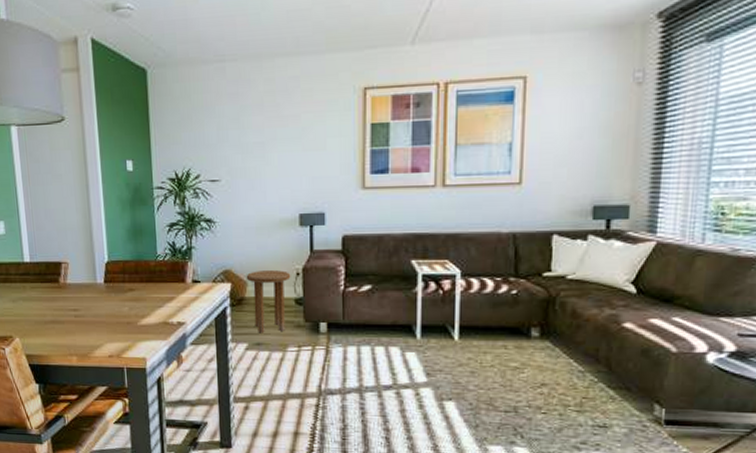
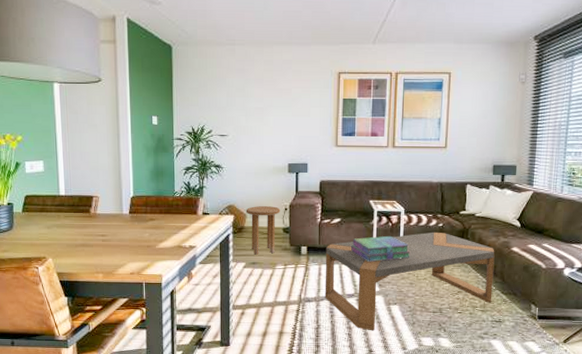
coffee table: none [352,301,597,435] -> present [324,232,495,331]
stack of books: none [387,307,471,342] -> present [351,235,411,262]

